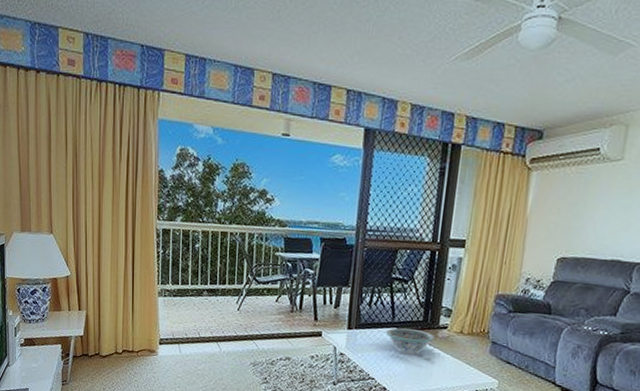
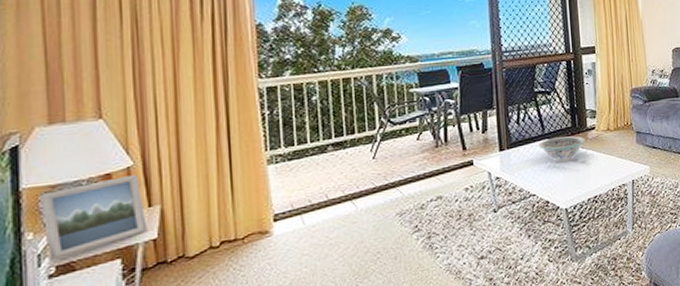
picture frame: none [16,282,78,335] -> present [40,174,148,261]

